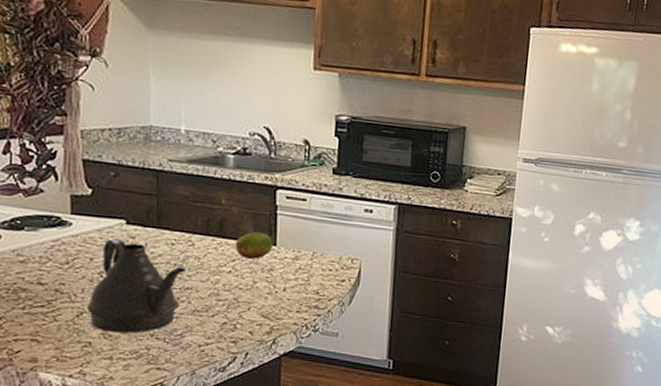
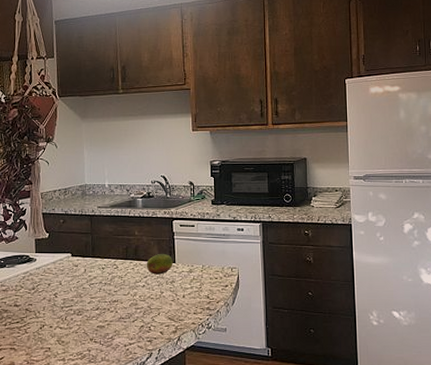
teapot: present [86,239,186,333] -> none [46,268,113,339]

